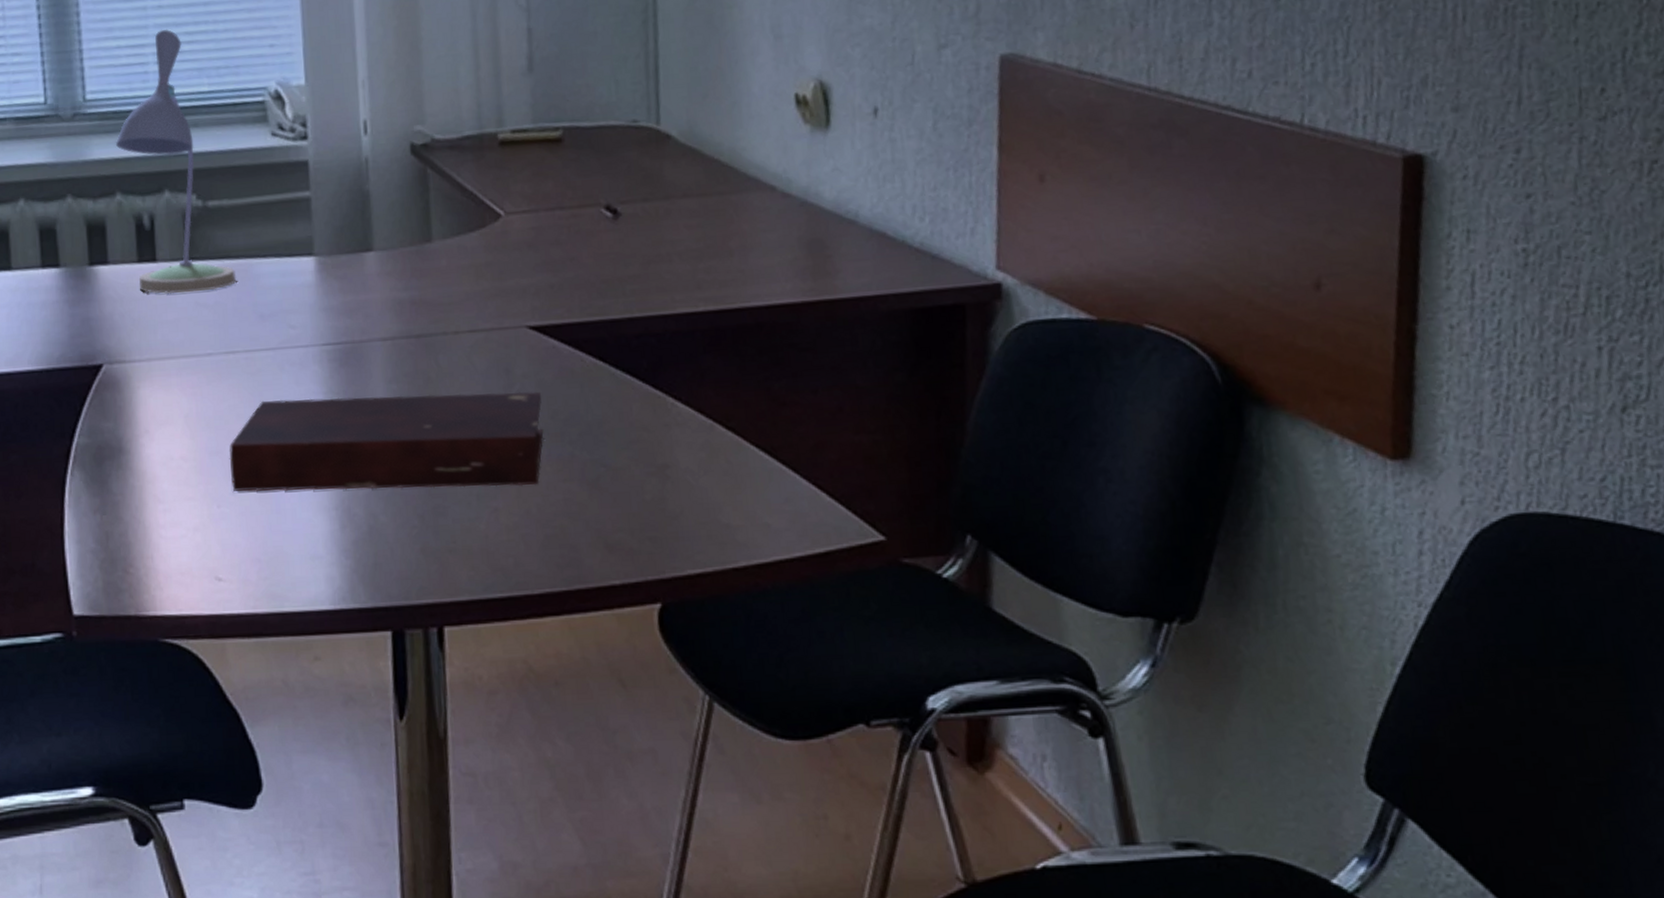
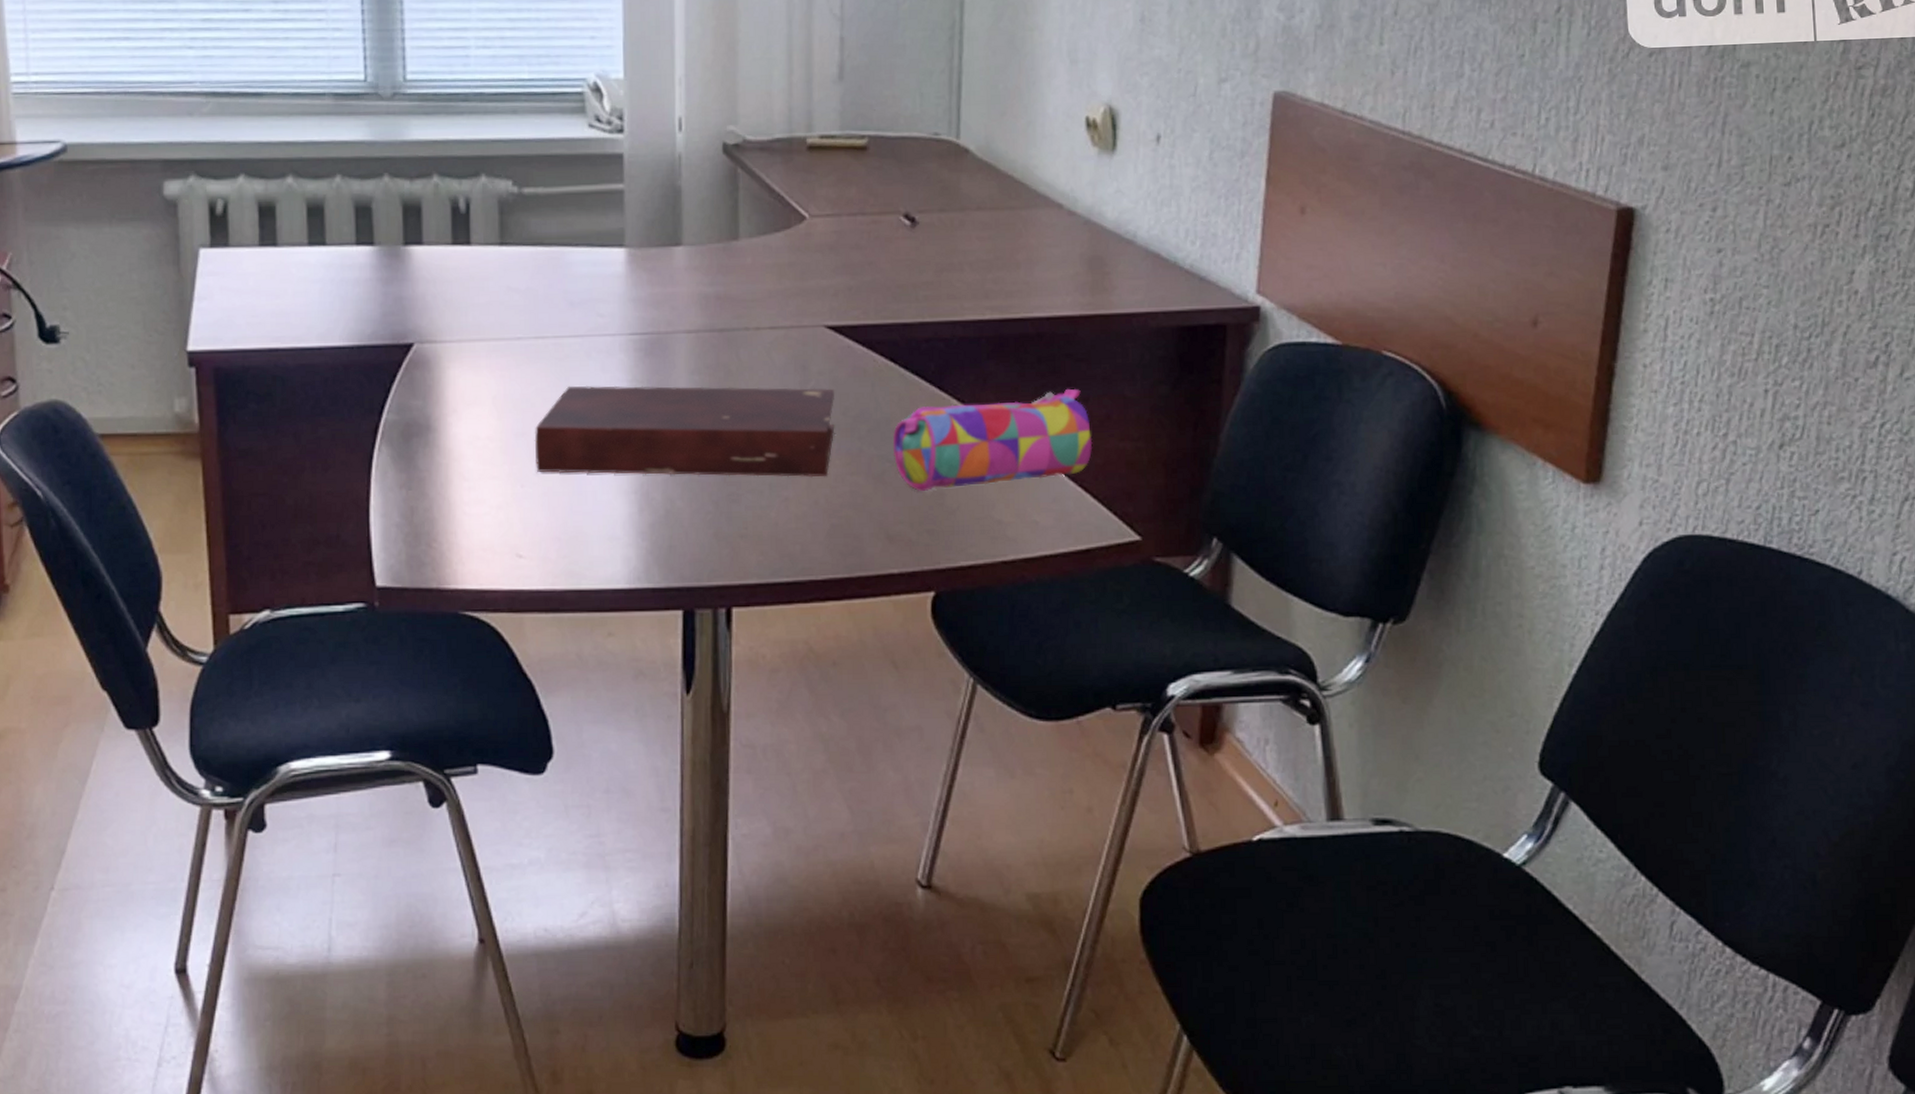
desk lamp: present [115,29,237,294] -> none [434,14,549,278]
pencil case: none [606,380,826,497] -> present [893,388,1093,492]

